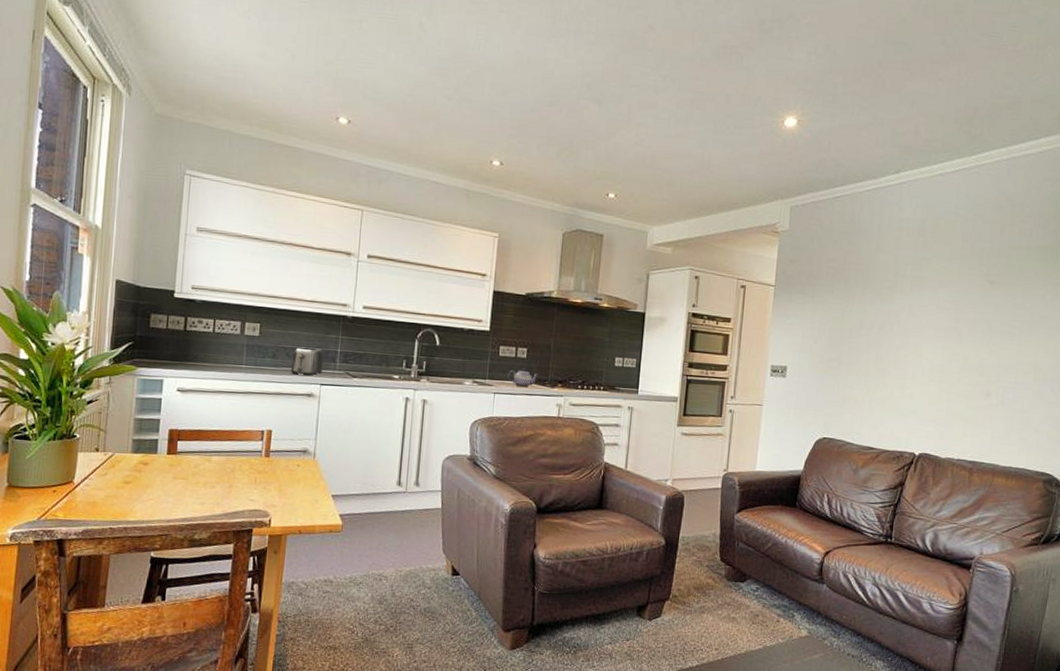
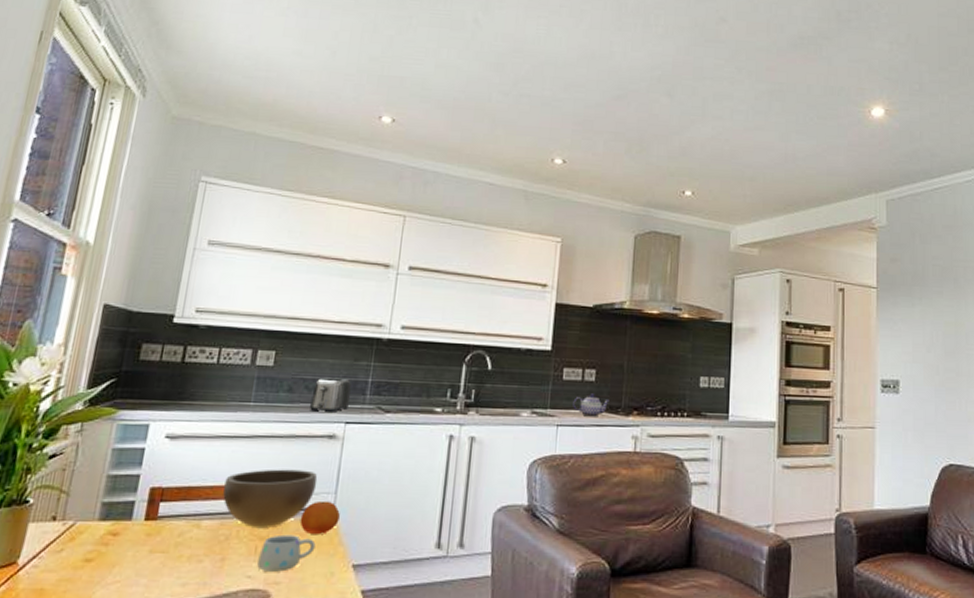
bowl: none [226,419,301,464] -> present [223,469,318,528]
mug: none [257,469,302,498] -> present [257,534,316,572]
fruit: none [288,445,320,471] -> present [299,500,340,534]

